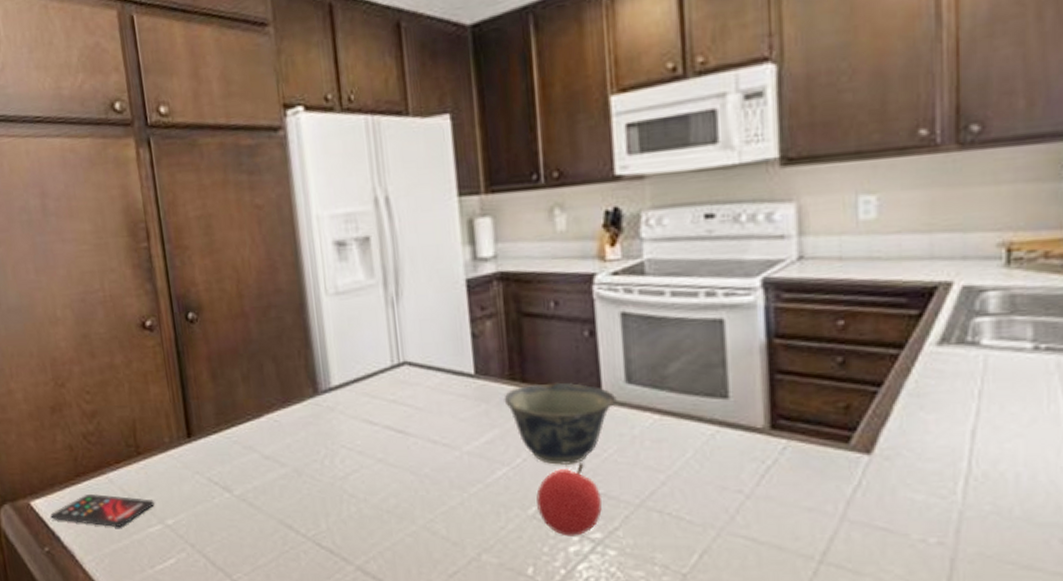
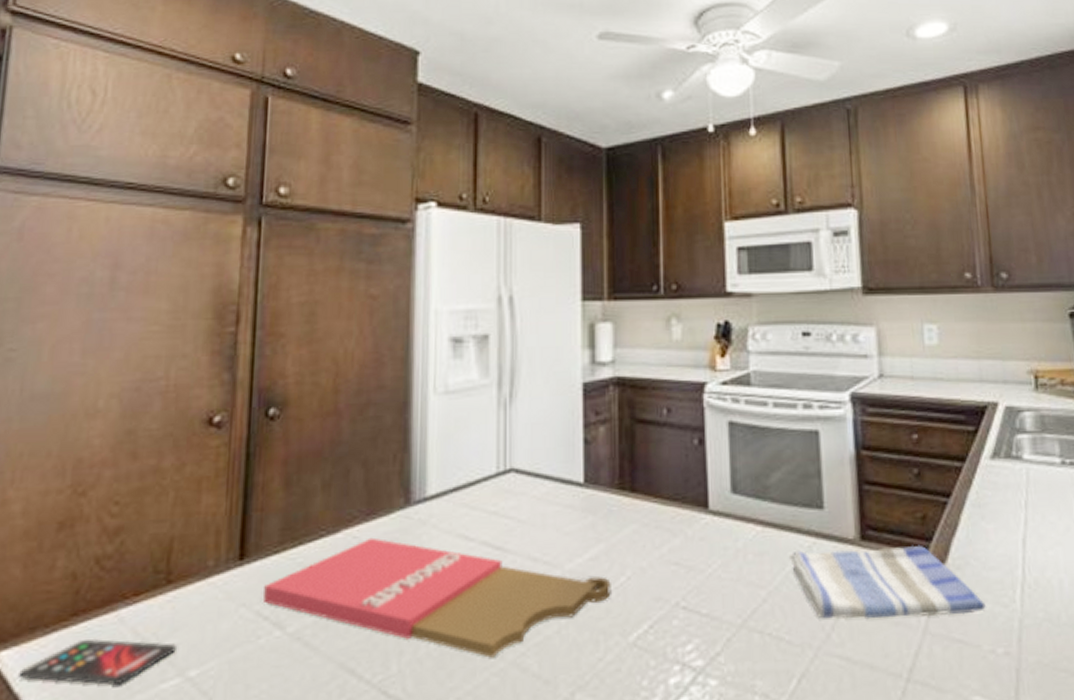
cutting board: none [210,421,509,522] -> present [263,537,611,658]
bowl: present [504,382,617,465] -> none [612,492,722,583]
fruit: present [536,463,602,536] -> none [637,580,705,666]
dish towel: none [689,436,918,505] -> present [788,546,986,620]

